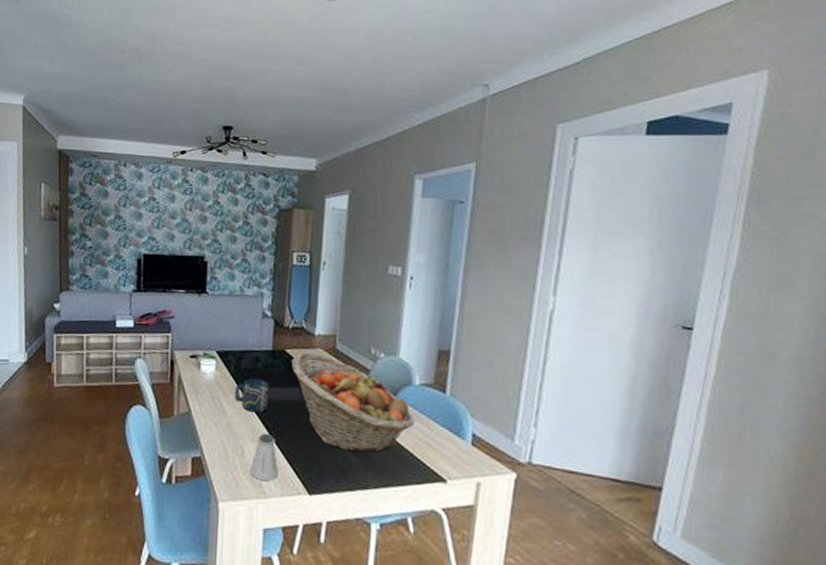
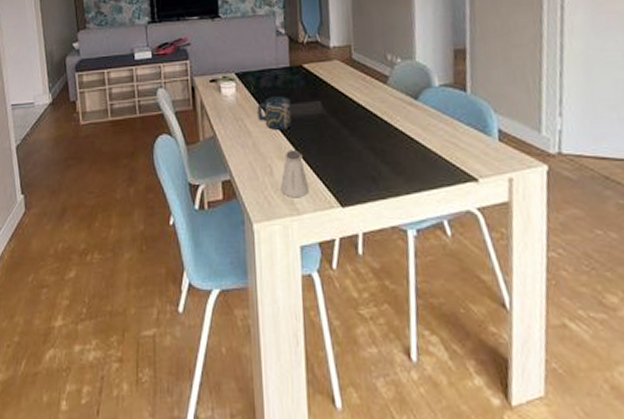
fruit basket: present [291,353,414,453] -> none [309,66,439,159]

